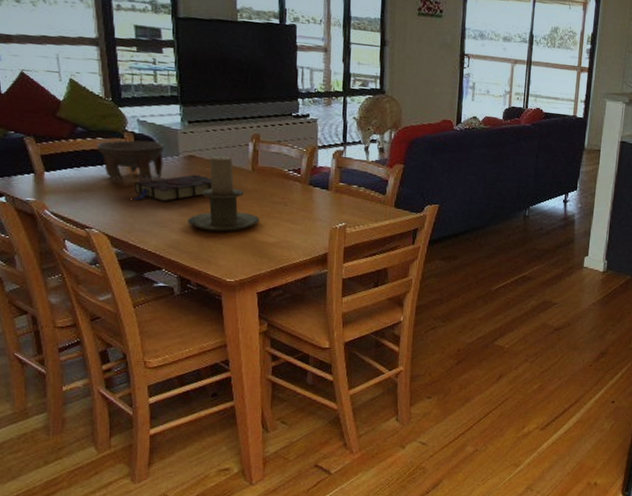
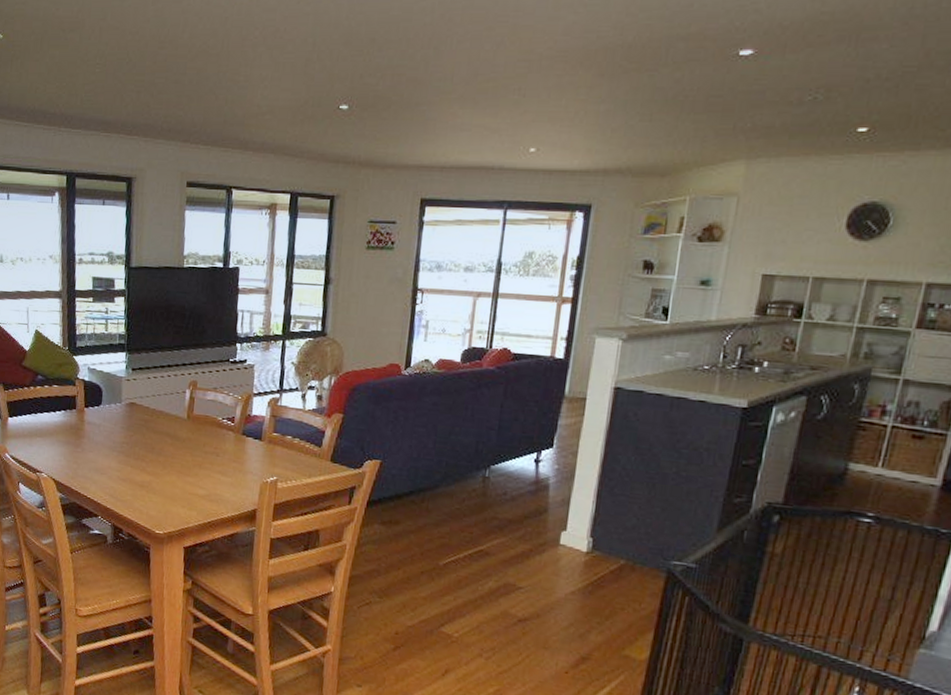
bowl: present [97,140,165,182] -> none [52,387,110,428]
book: present [133,174,213,202] -> none [79,422,150,449]
candle holder: present [187,156,260,232] -> none [124,403,192,482]

